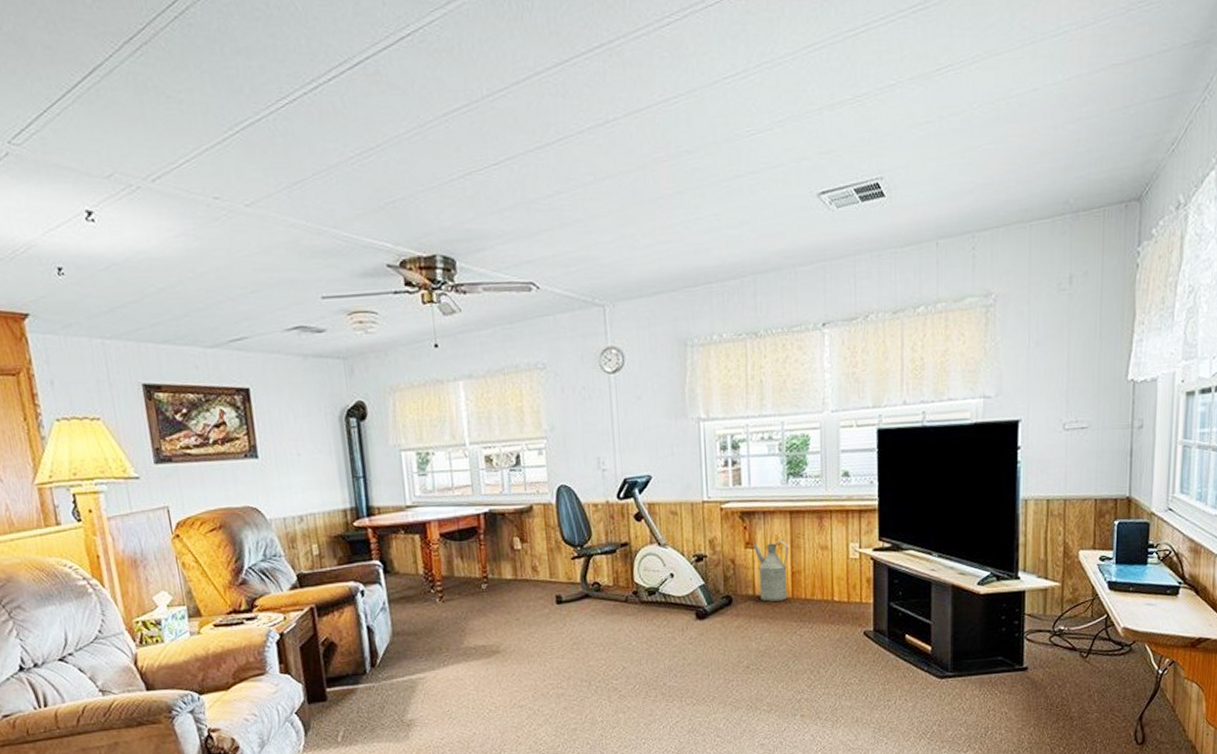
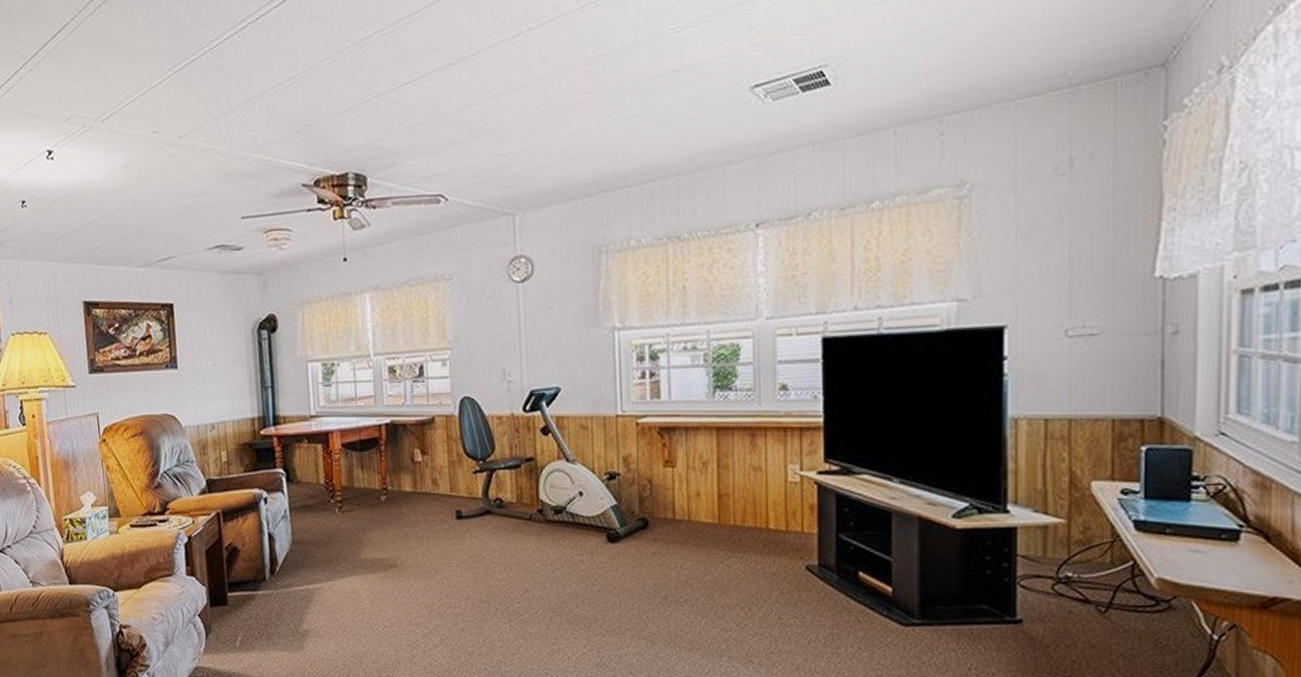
watering can: present [753,541,789,602] -> none [673,460,715,527]

